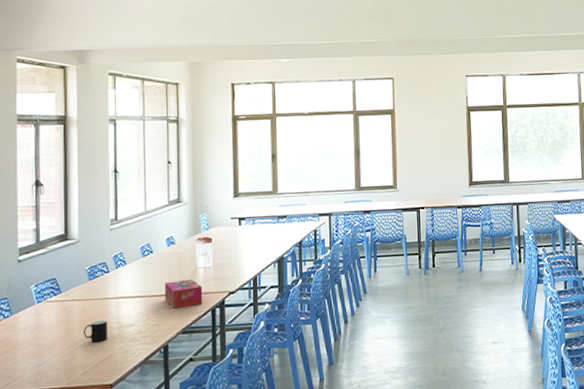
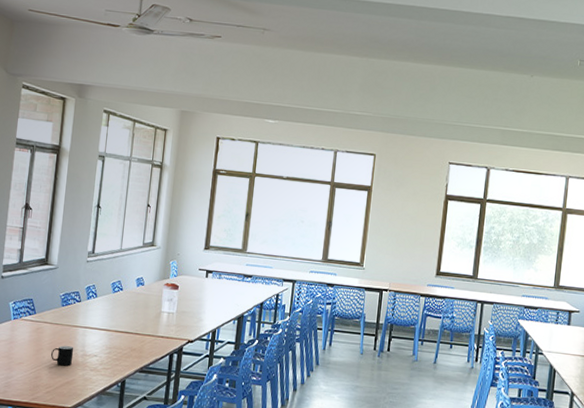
tissue box: present [164,279,203,309] -> none [128,320,164,348]

